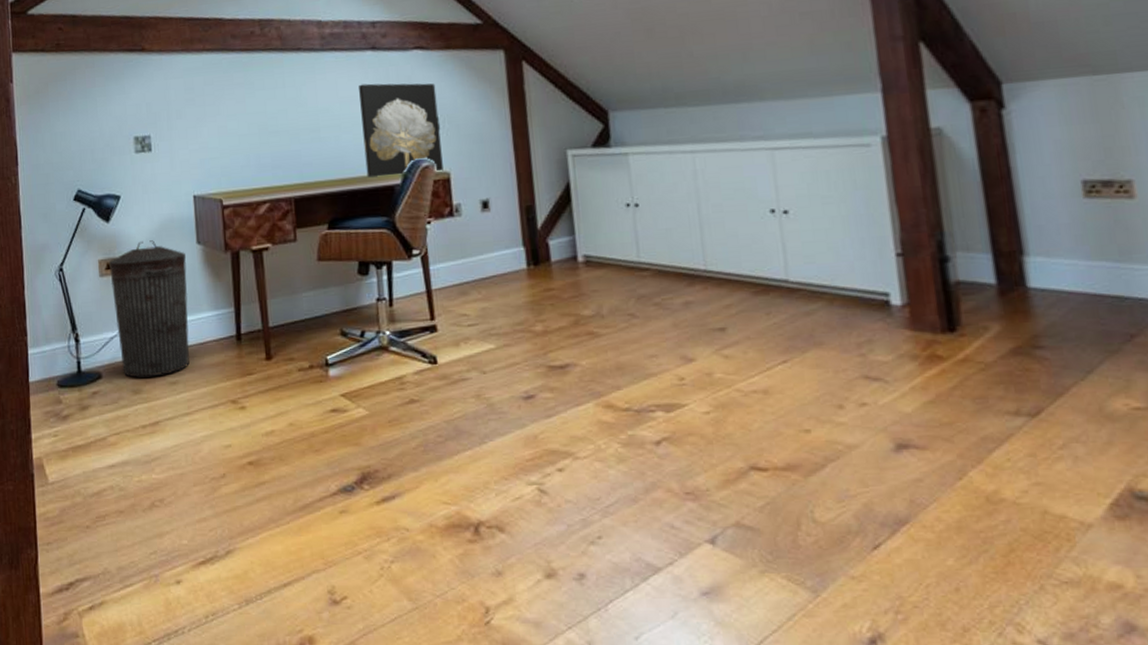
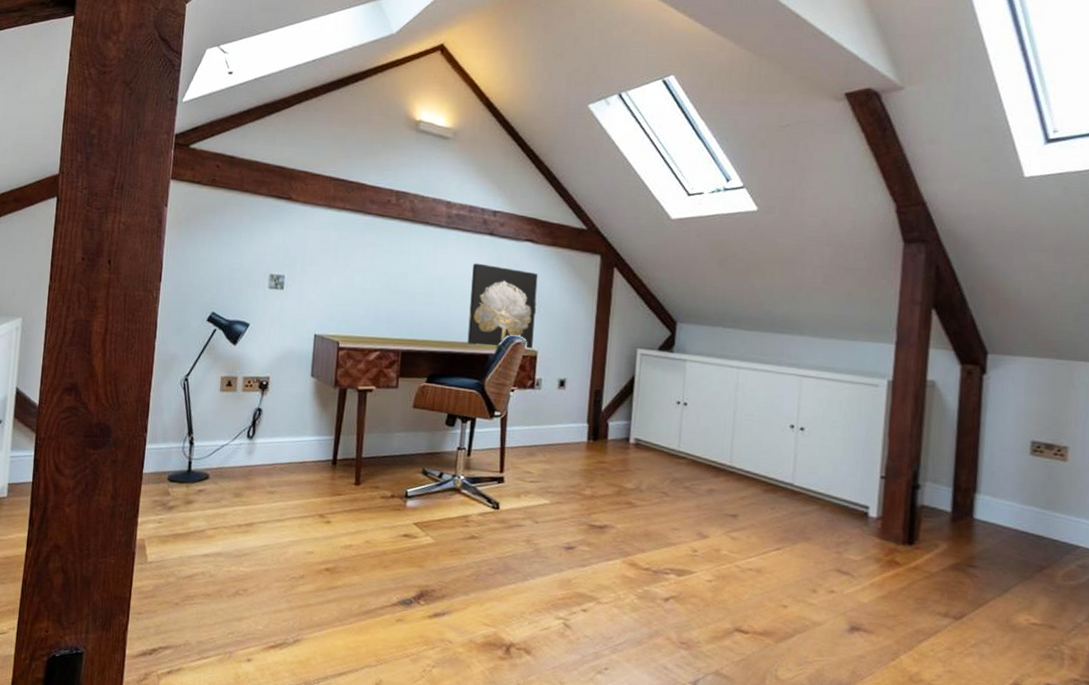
trash can: present [109,240,190,378] -> none [228,366,299,485]

